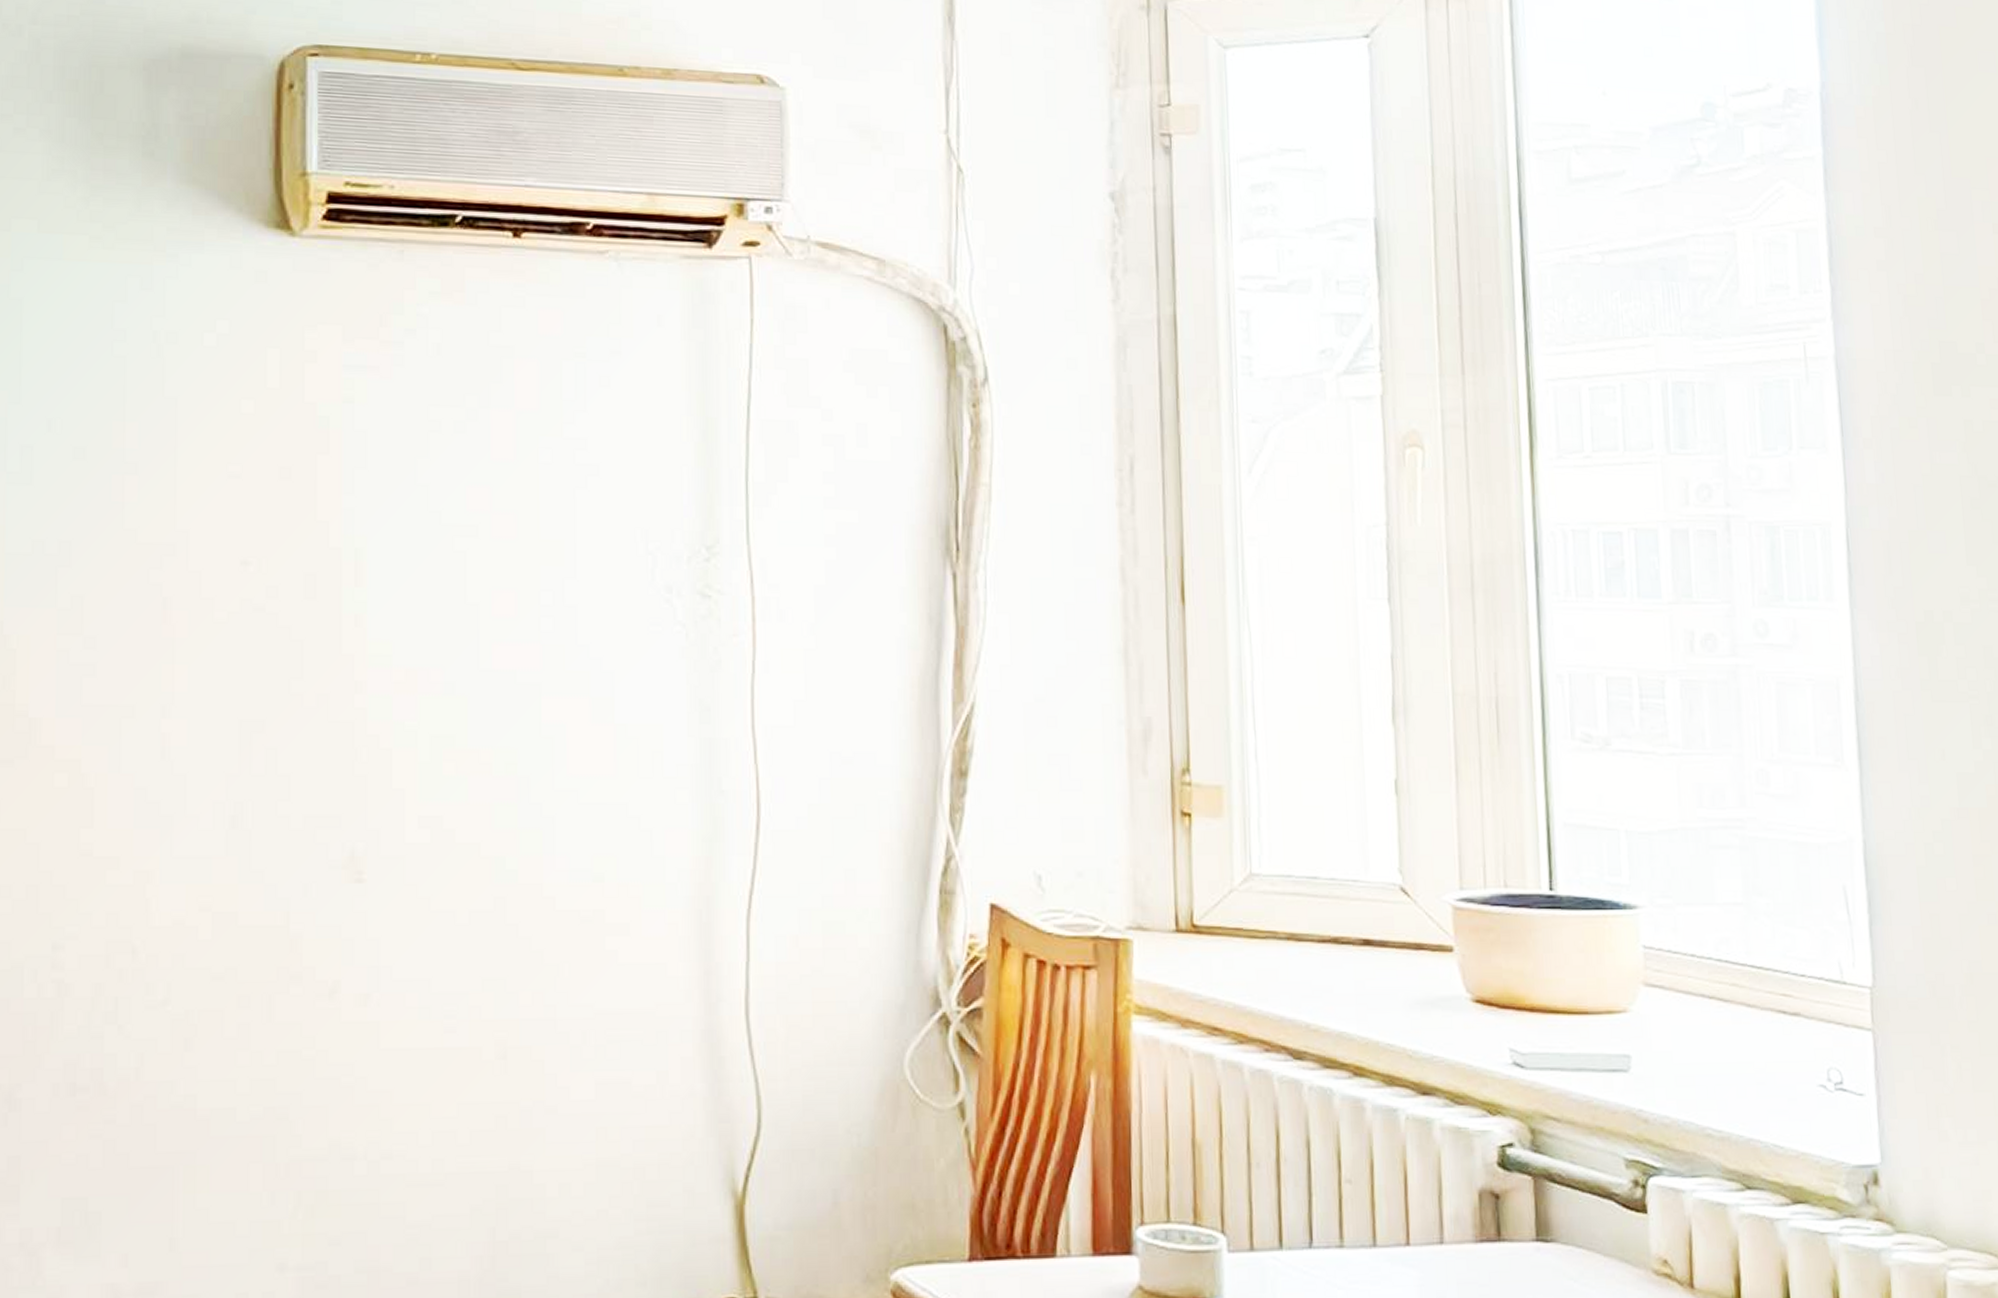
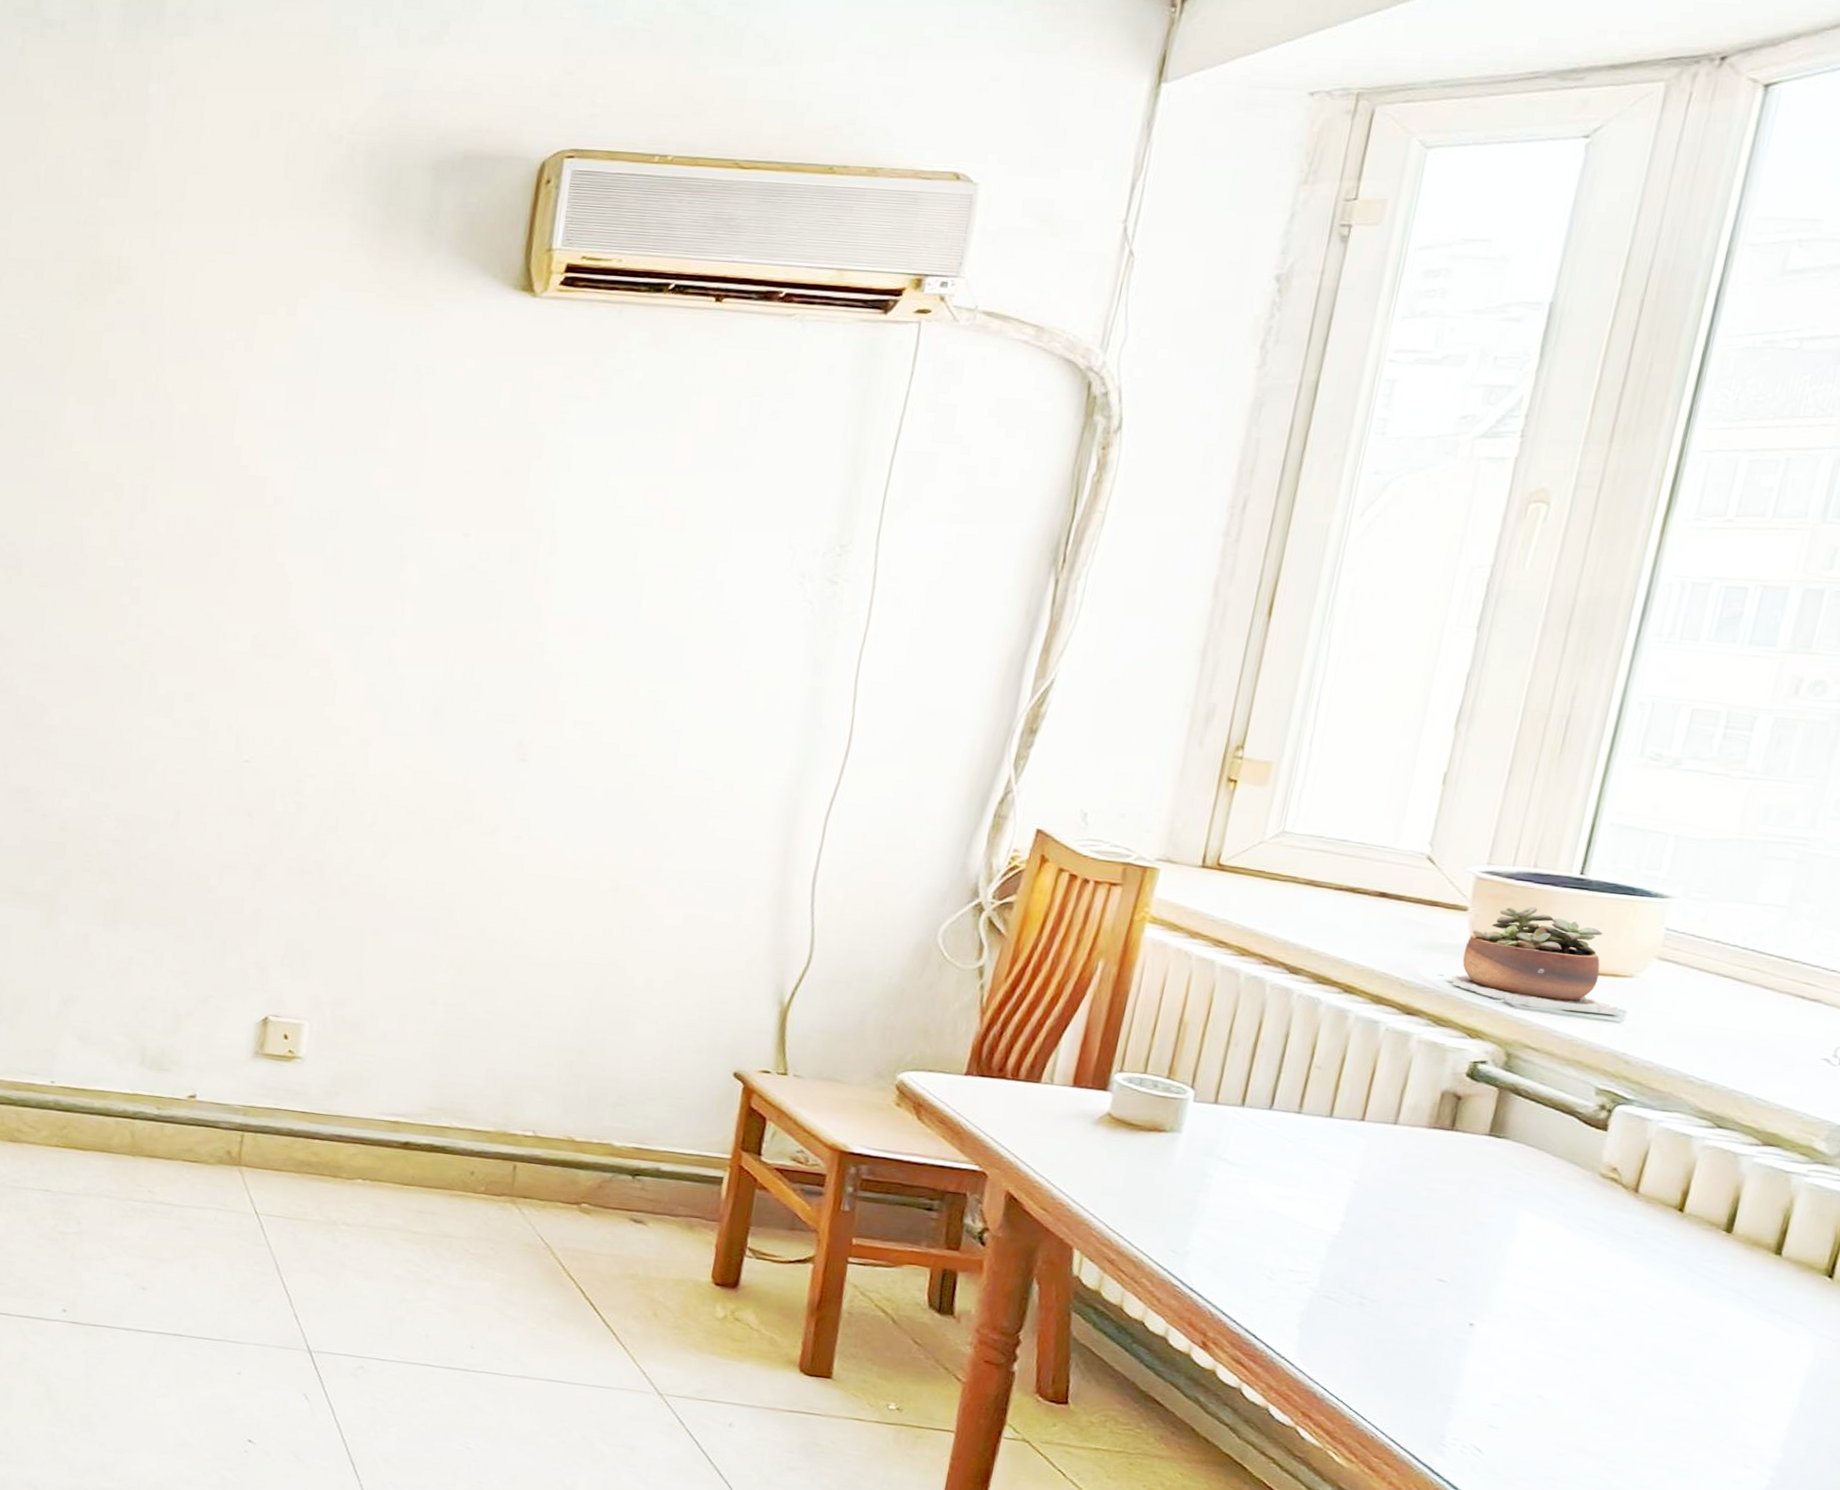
succulent plant: none [1442,937,1627,1066] -> present [1437,906,1622,1016]

